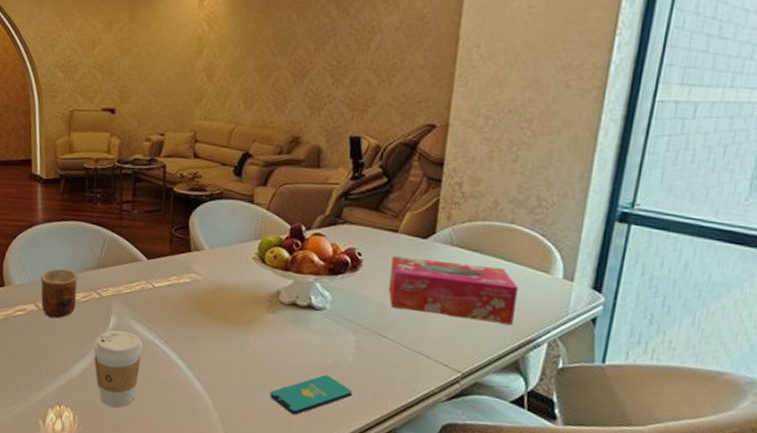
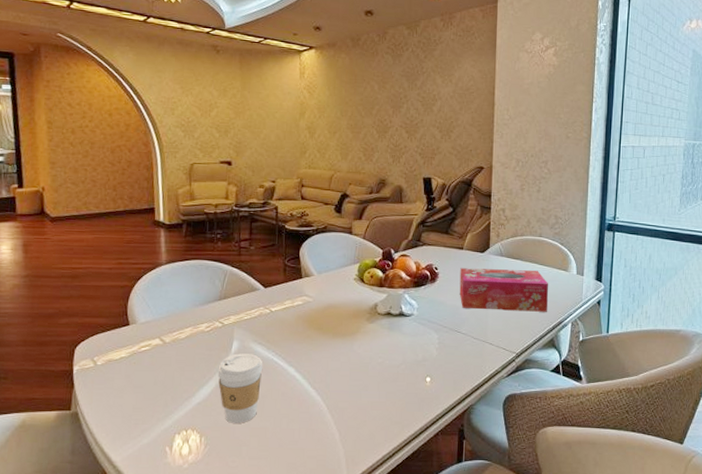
cup: present [40,268,79,319] -> none [165,303,202,349]
smartphone: present [270,374,353,415] -> none [374,368,438,406]

